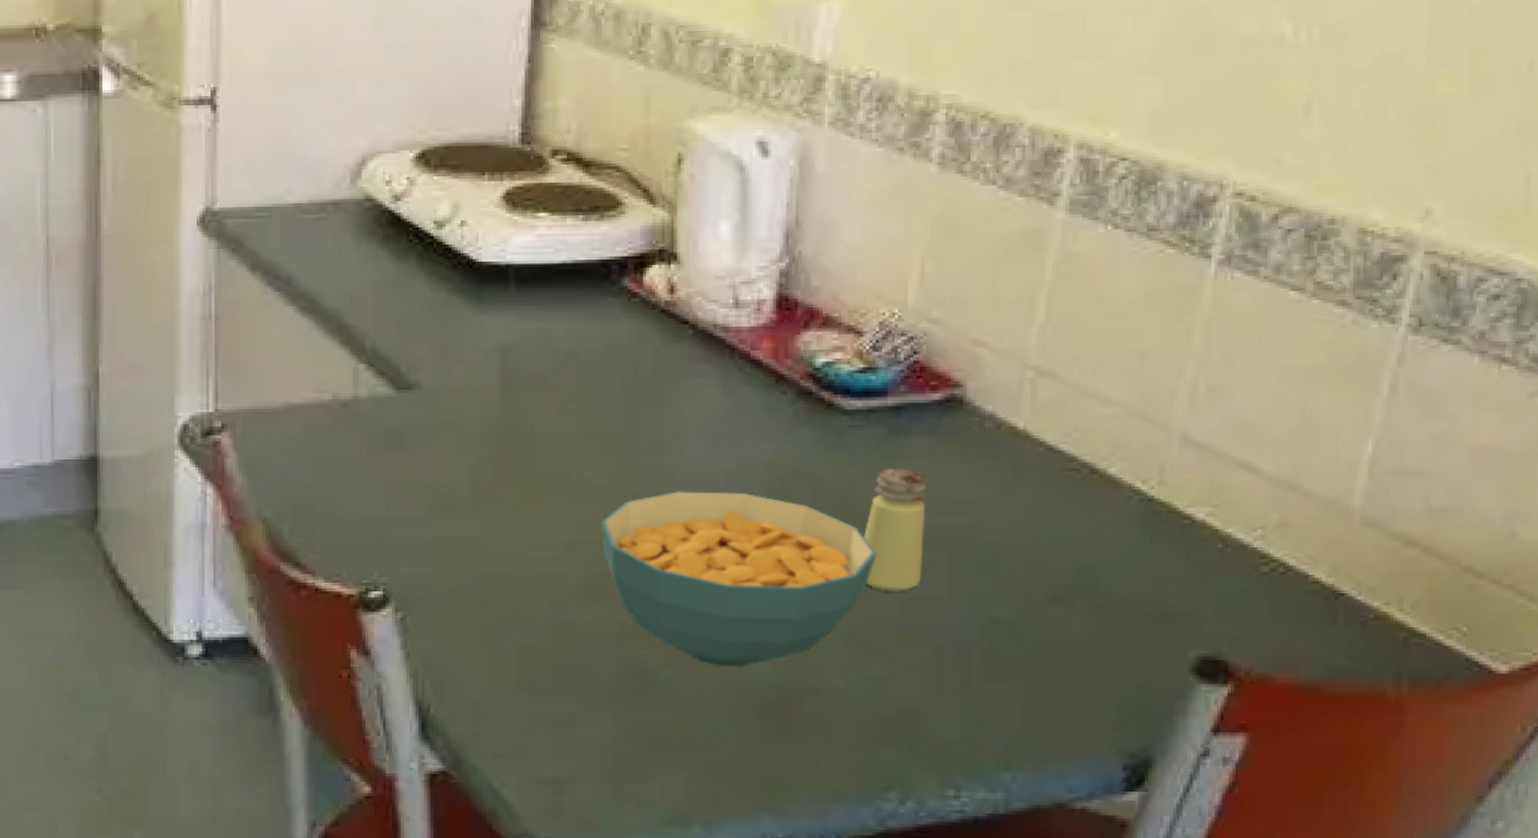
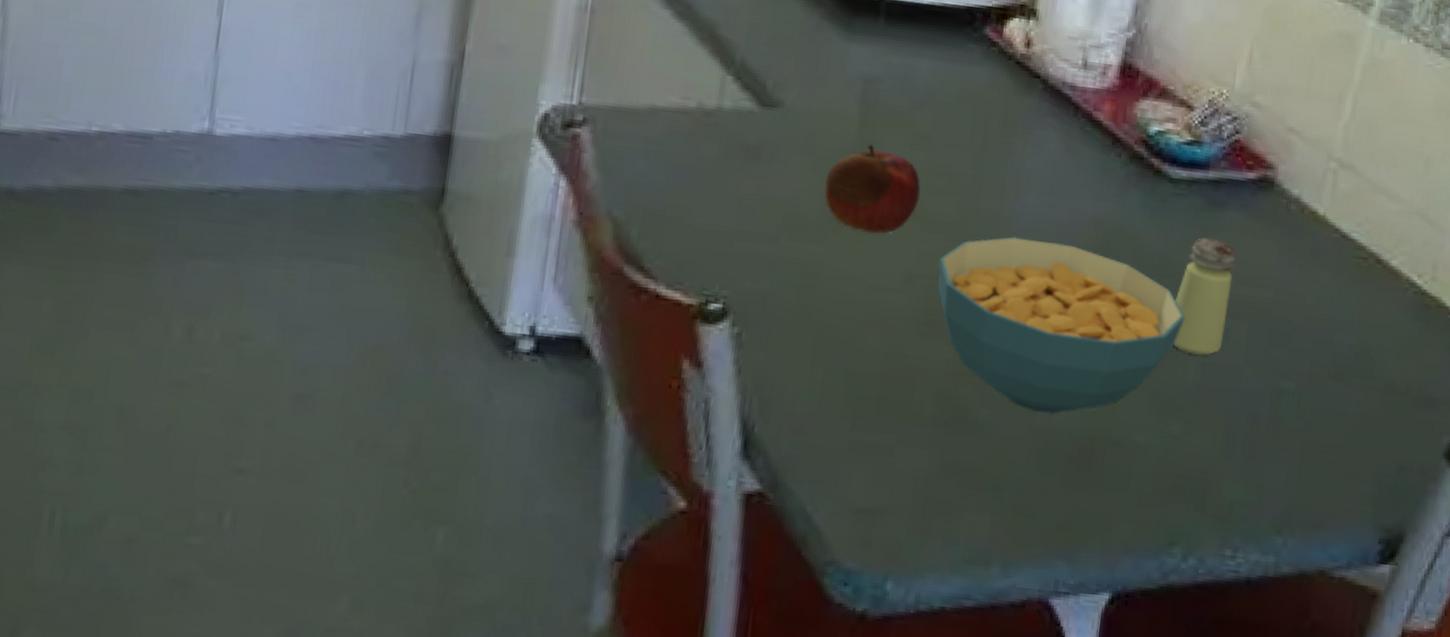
fruit: none [473,414,573,504] -> present [824,144,921,234]

